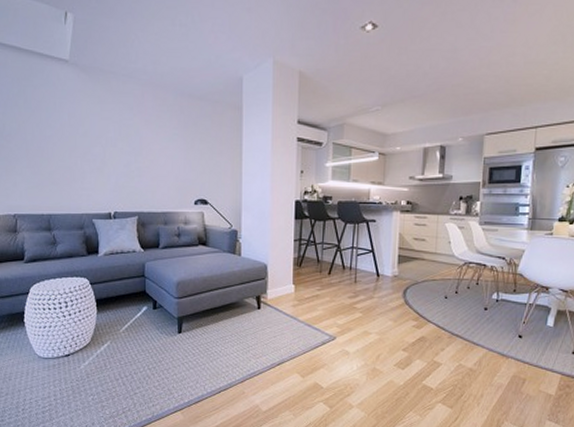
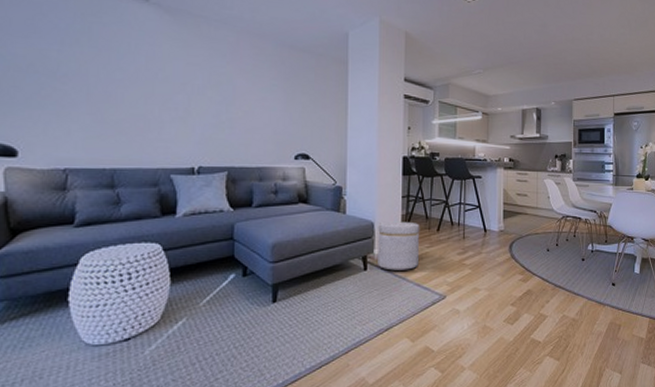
ottoman: none [270,264,312,311] -> present [378,221,420,271]

